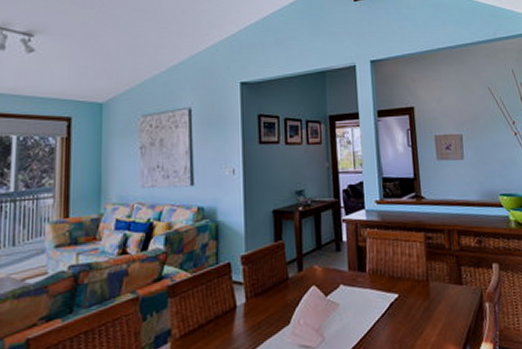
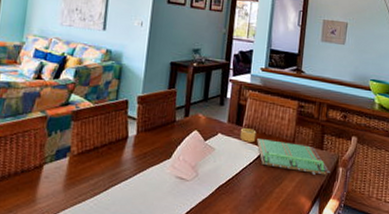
placemat: none [364,273,476,316] -> present [239,128,331,175]

